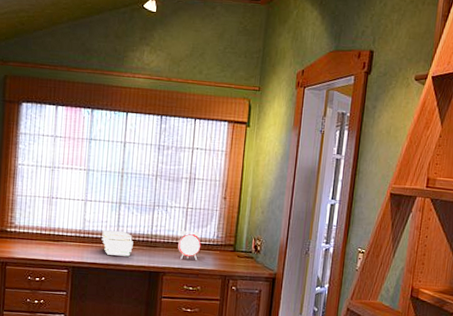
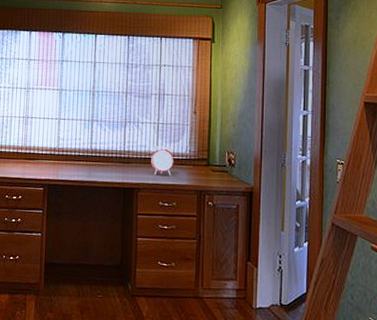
book stack: present [101,230,134,257] -> none [75,147,107,173]

